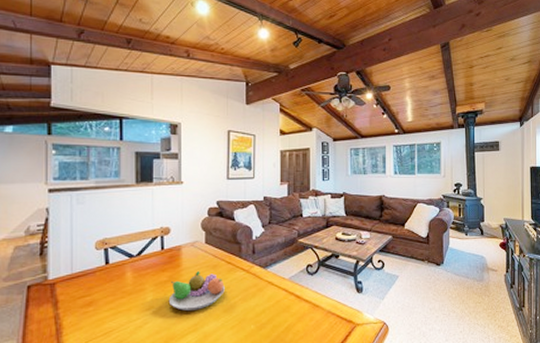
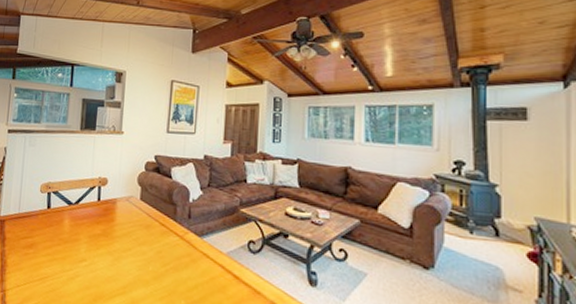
fruit bowl: present [168,270,225,311] -> none [100,228,157,272]

